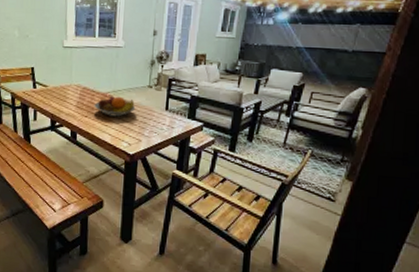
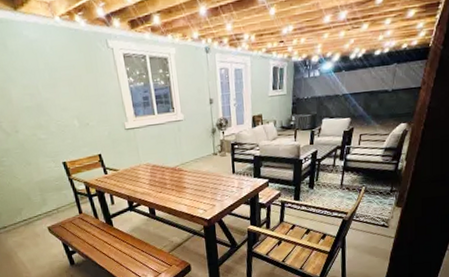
fruit bowl: present [94,96,136,117] -> none [165,168,205,188]

